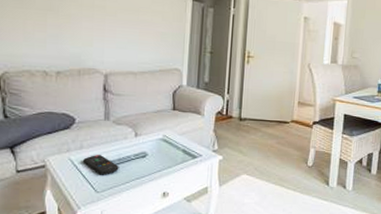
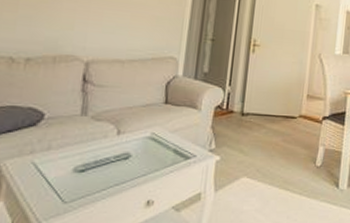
remote control: present [83,154,119,175] -> none [50,156,95,182]

